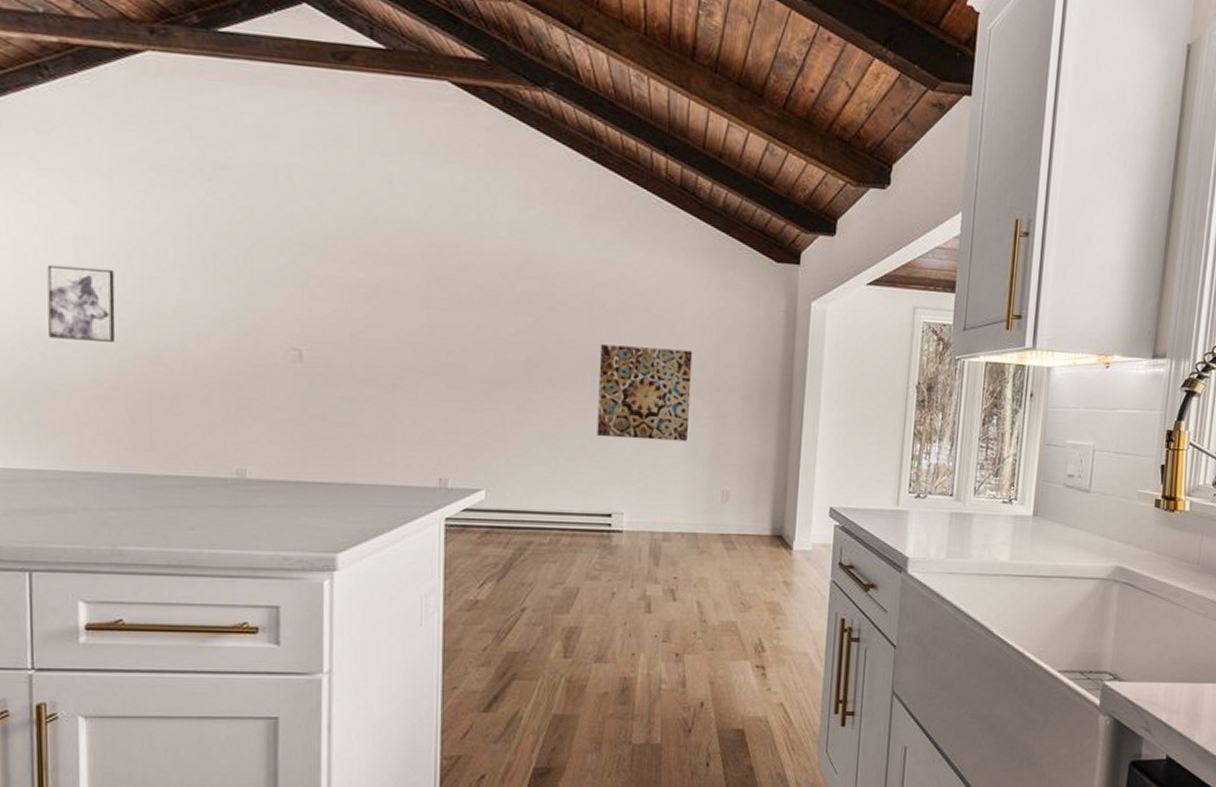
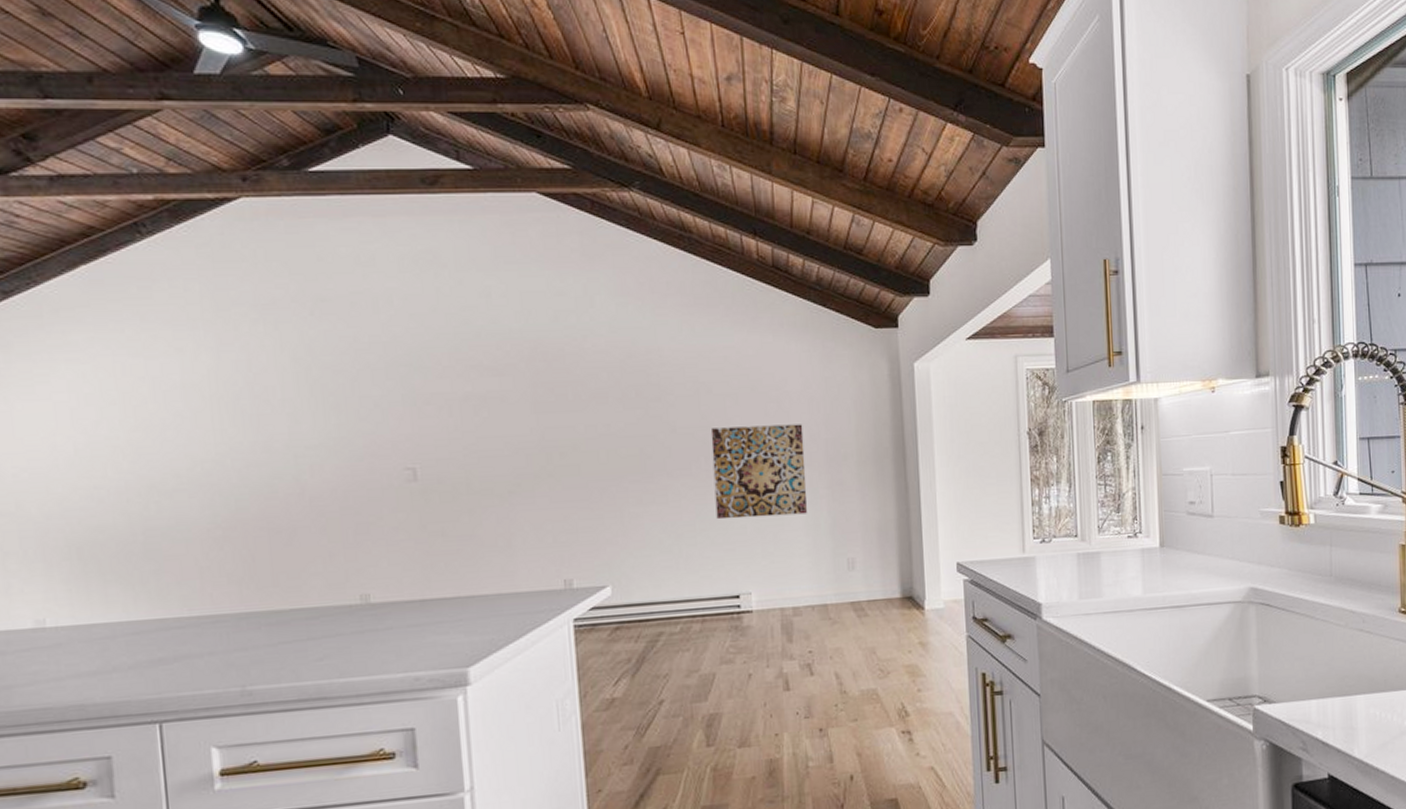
wall art: present [47,264,116,342] -> none [157,411,230,486]

